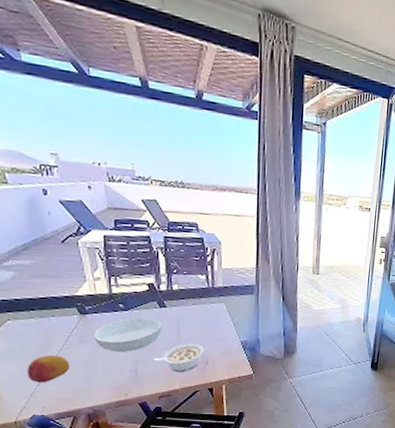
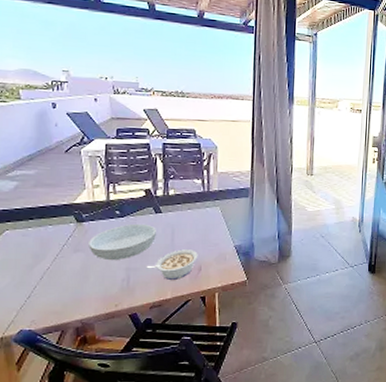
fruit: present [27,354,71,383] -> none [19,264,63,295]

